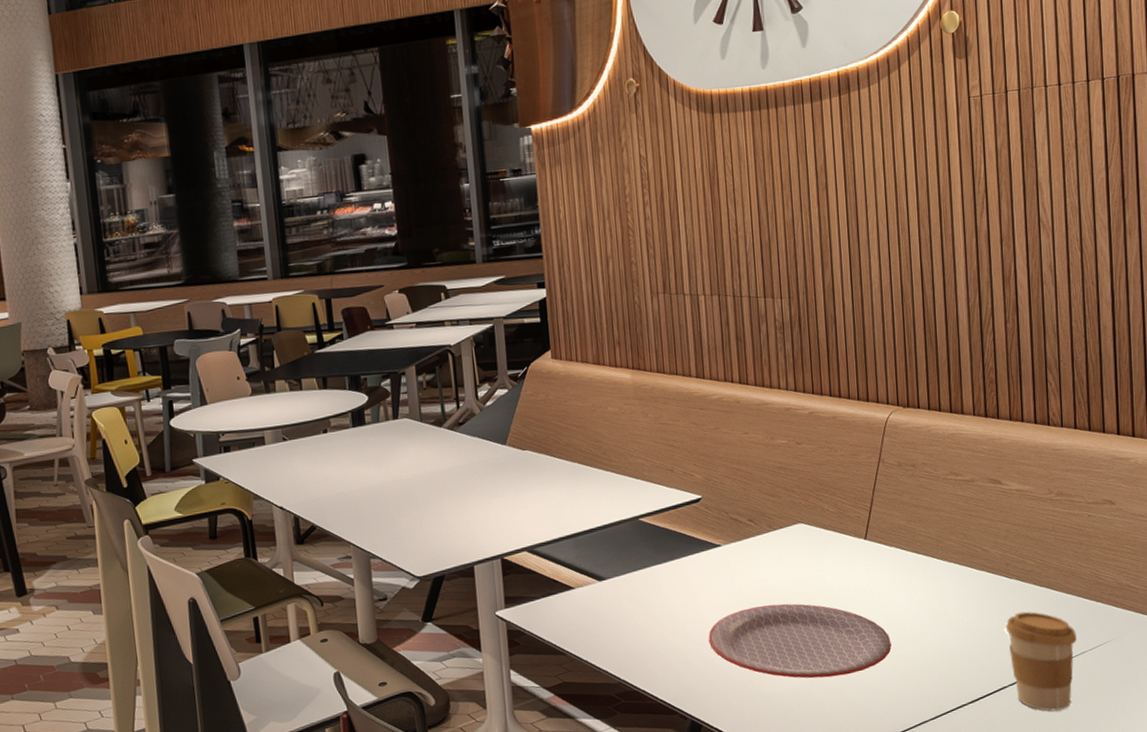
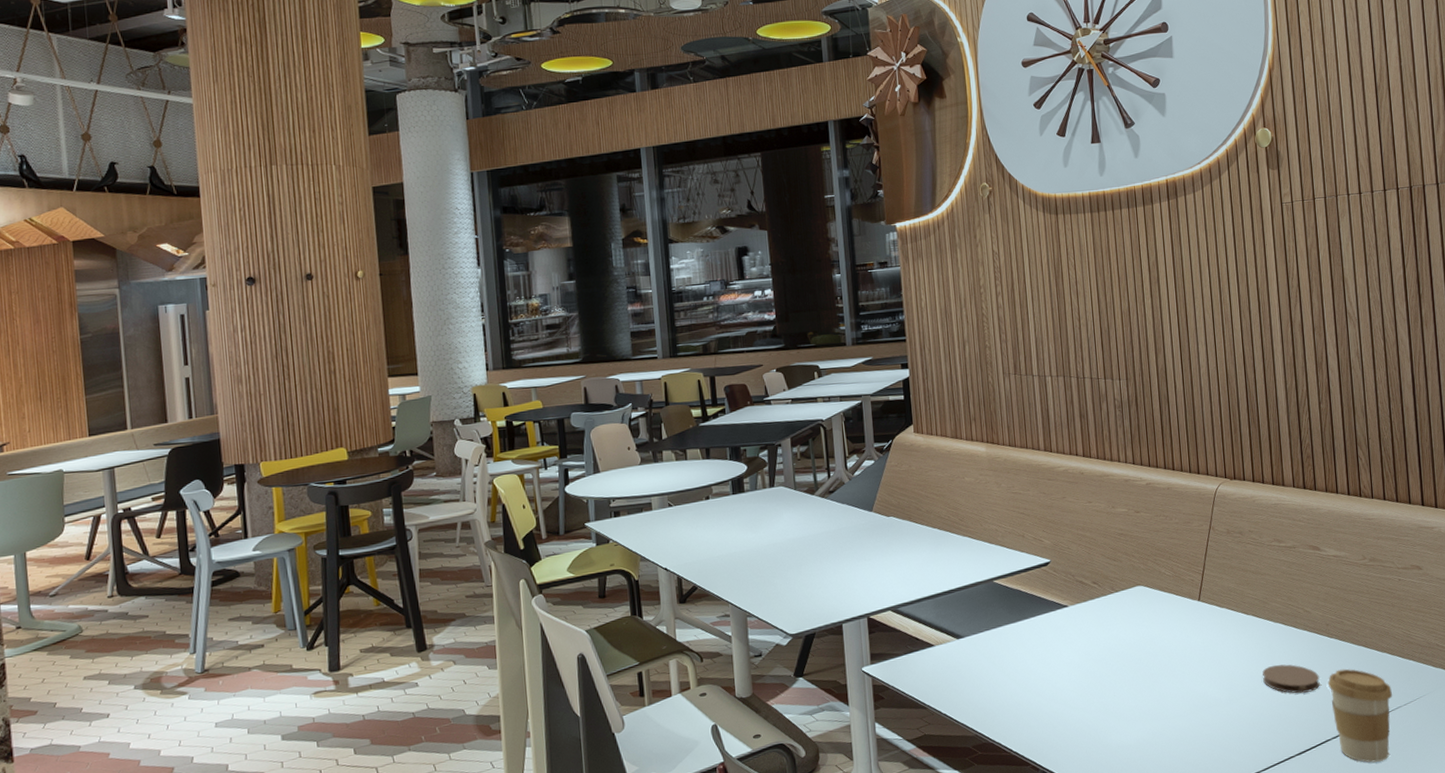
plate: present [708,603,892,679] -> none [1057,661,1225,732]
coaster: none [934,607,997,638] -> present [1262,664,1320,694]

